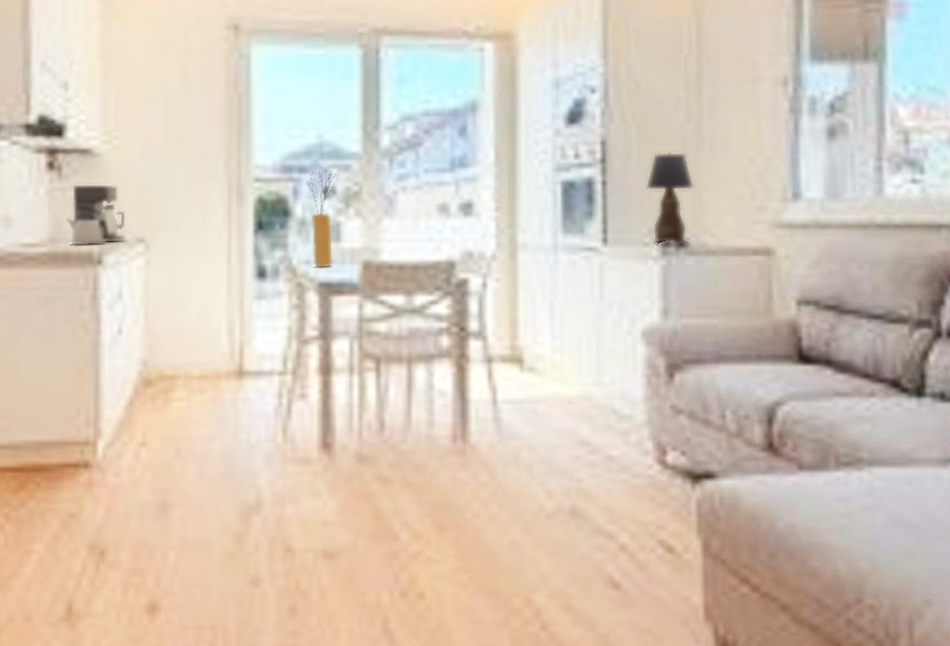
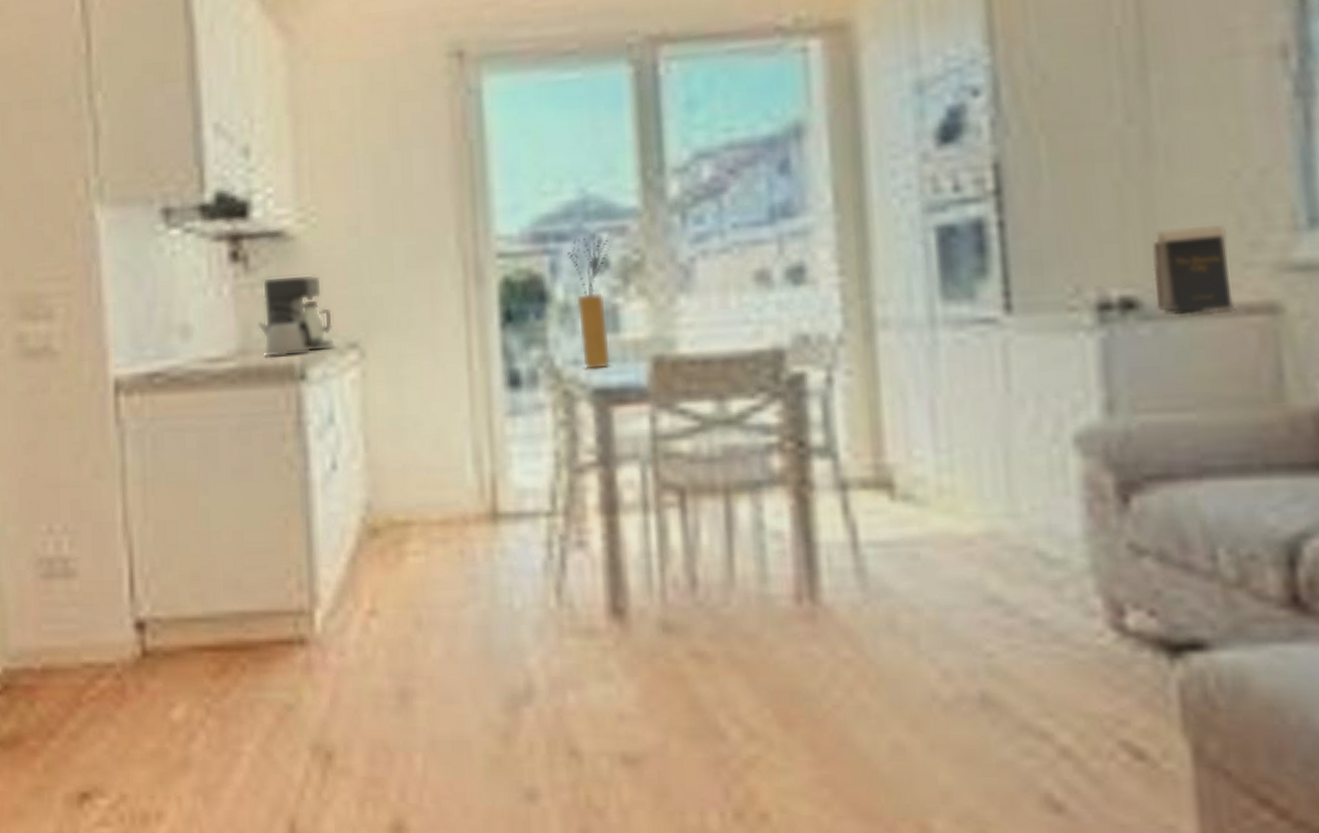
table lamp: present [645,152,695,245] -> none [1066,169,1146,309]
books: none [697,193,745,252] -> present [1152,225,1234,312]

